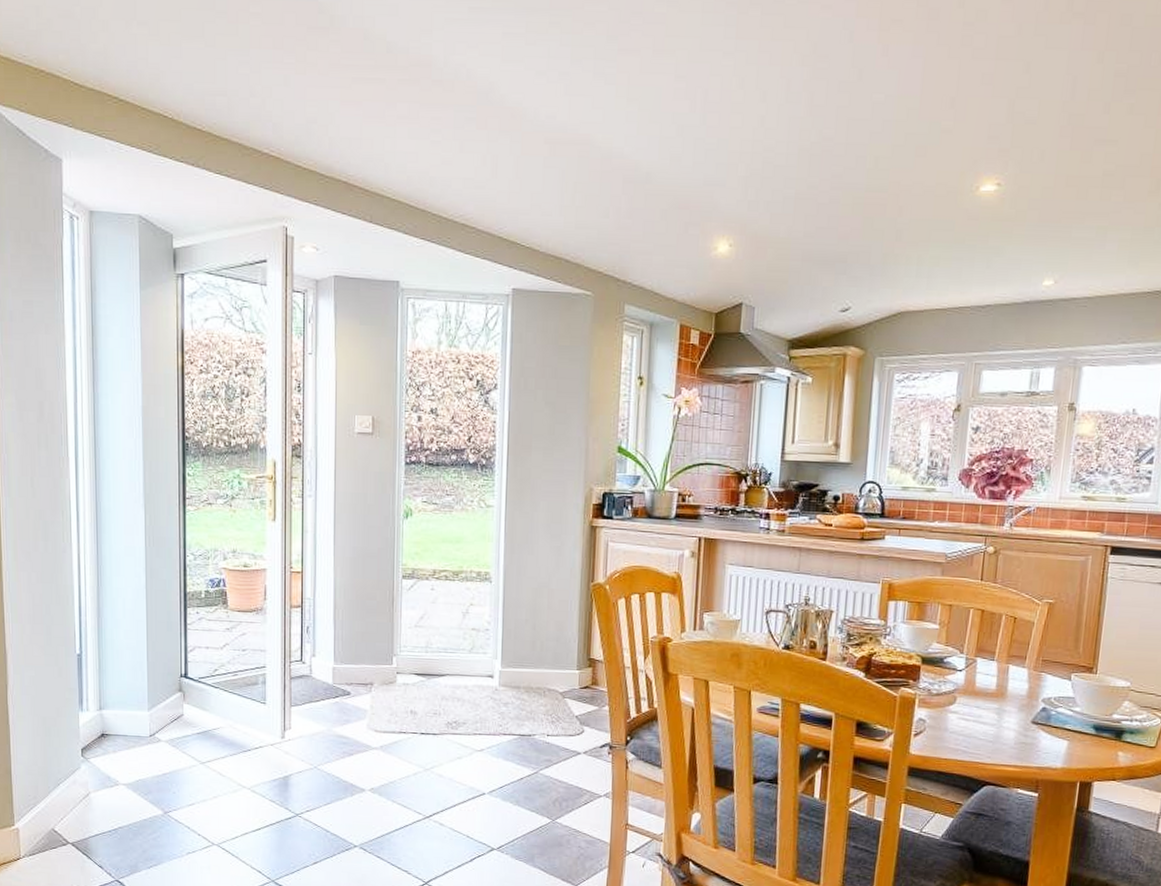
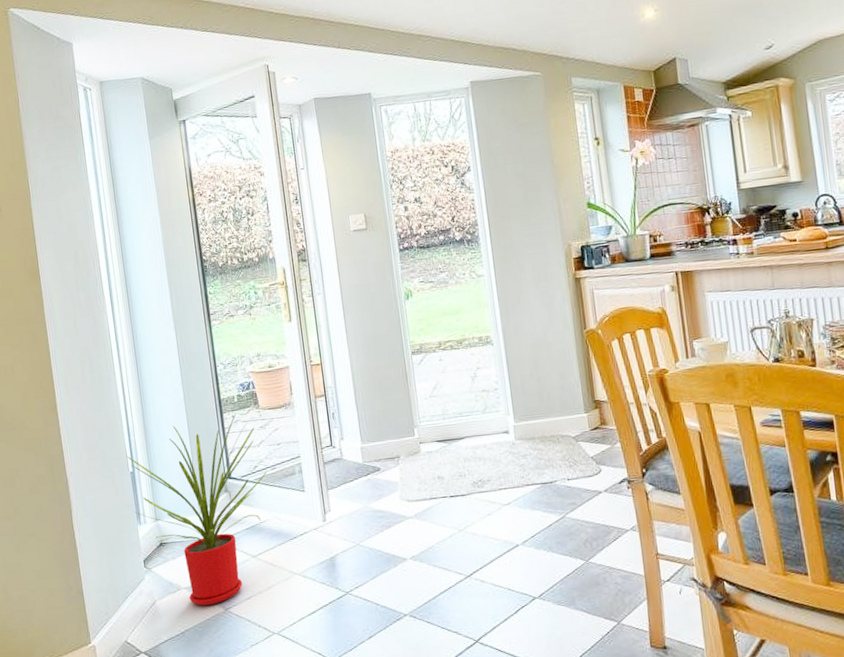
house plant: none [76,610,227,806] -> present [127,413,267,606]

